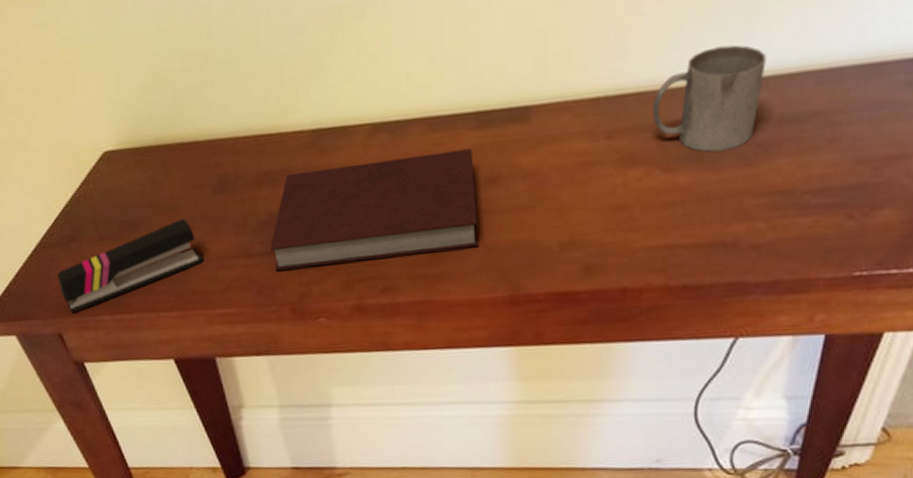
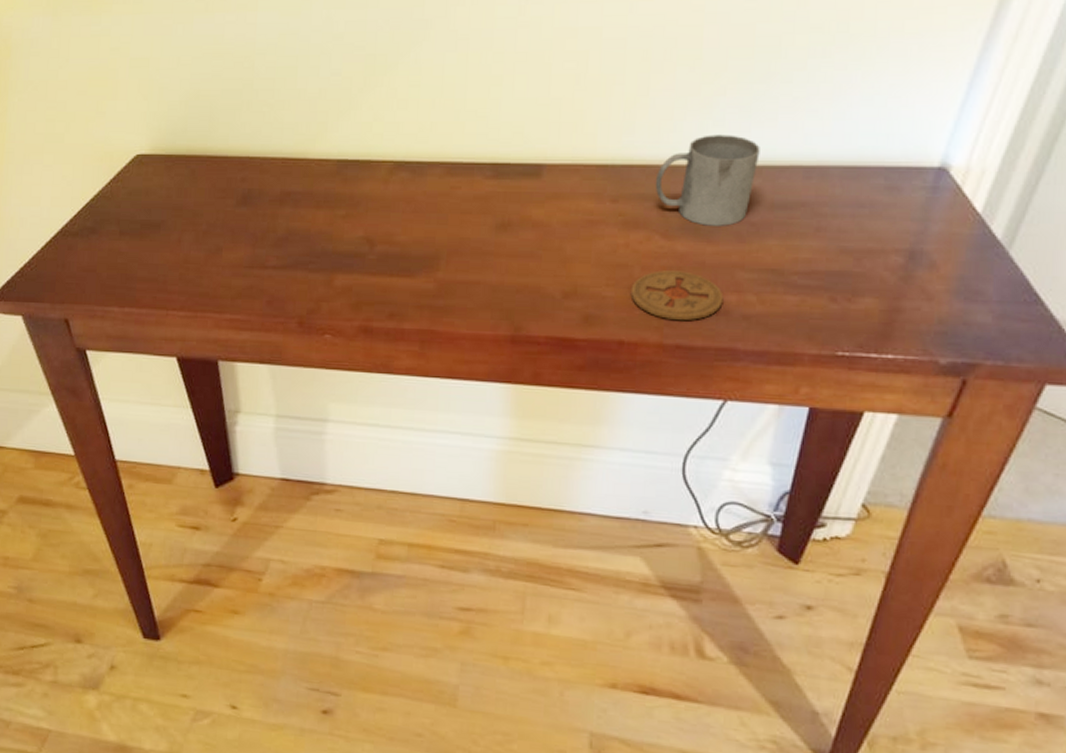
stapler: present [57,218,204,313] -> none [73,225,219,301]
notebook: present [269,149,478,272] -> none [284,195,487,286]
coaster: none [632,204,731,260] -> present [630,270,724,321]

